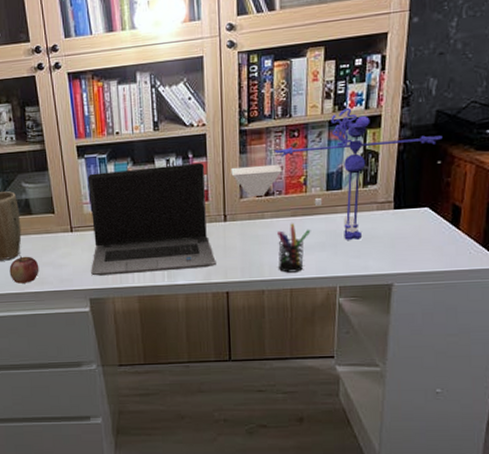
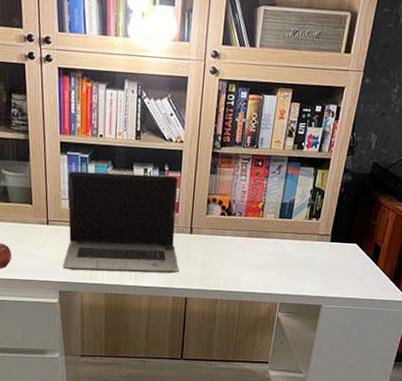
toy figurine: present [231,107,443,240] -> none [201,147,375,264]
pen holder: present [277,223,311,273] -> none [231,243,263,287]

